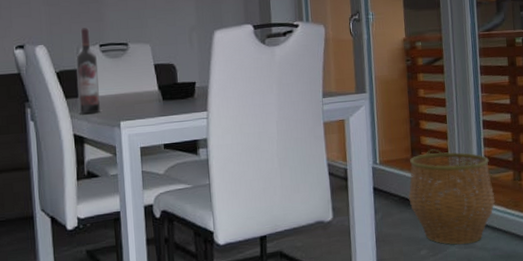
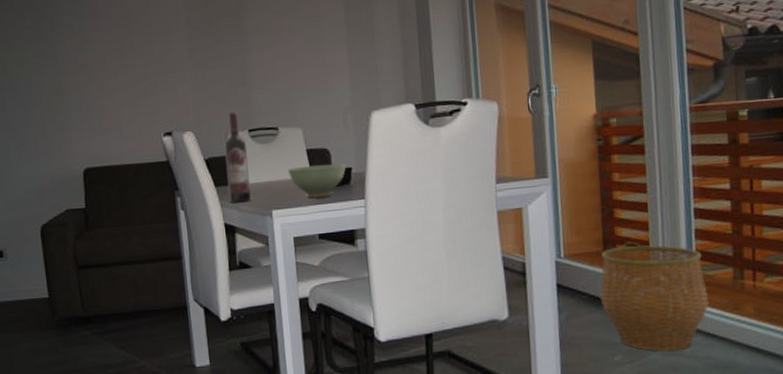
bowl: none [135,77,191,110] -> present [287,163,347,198]

